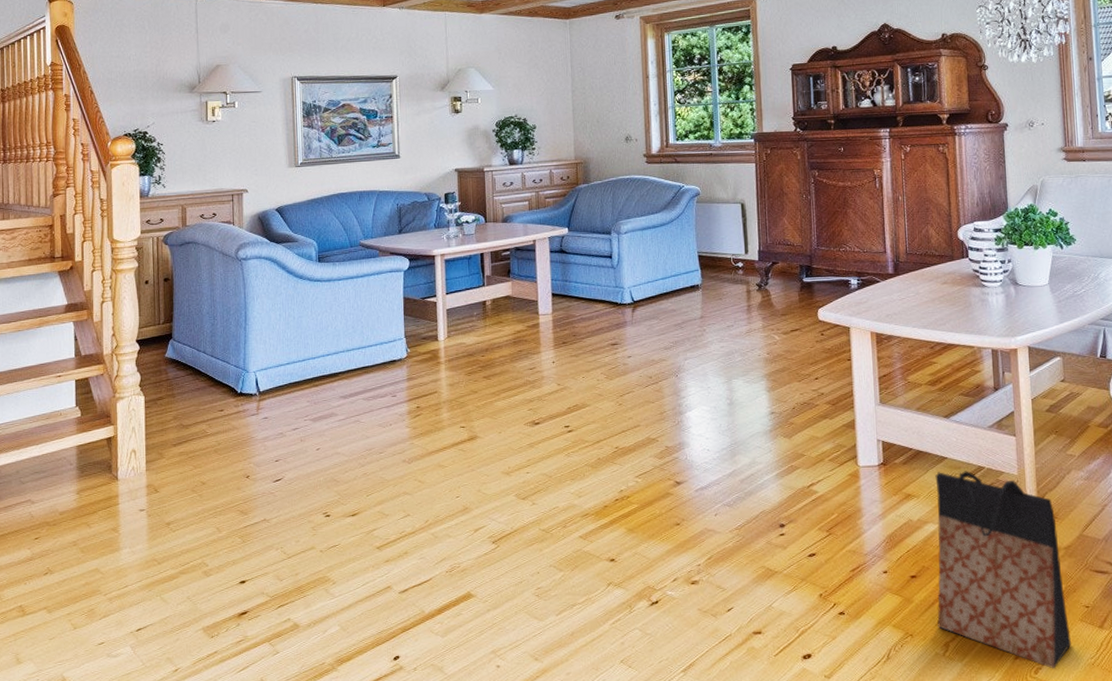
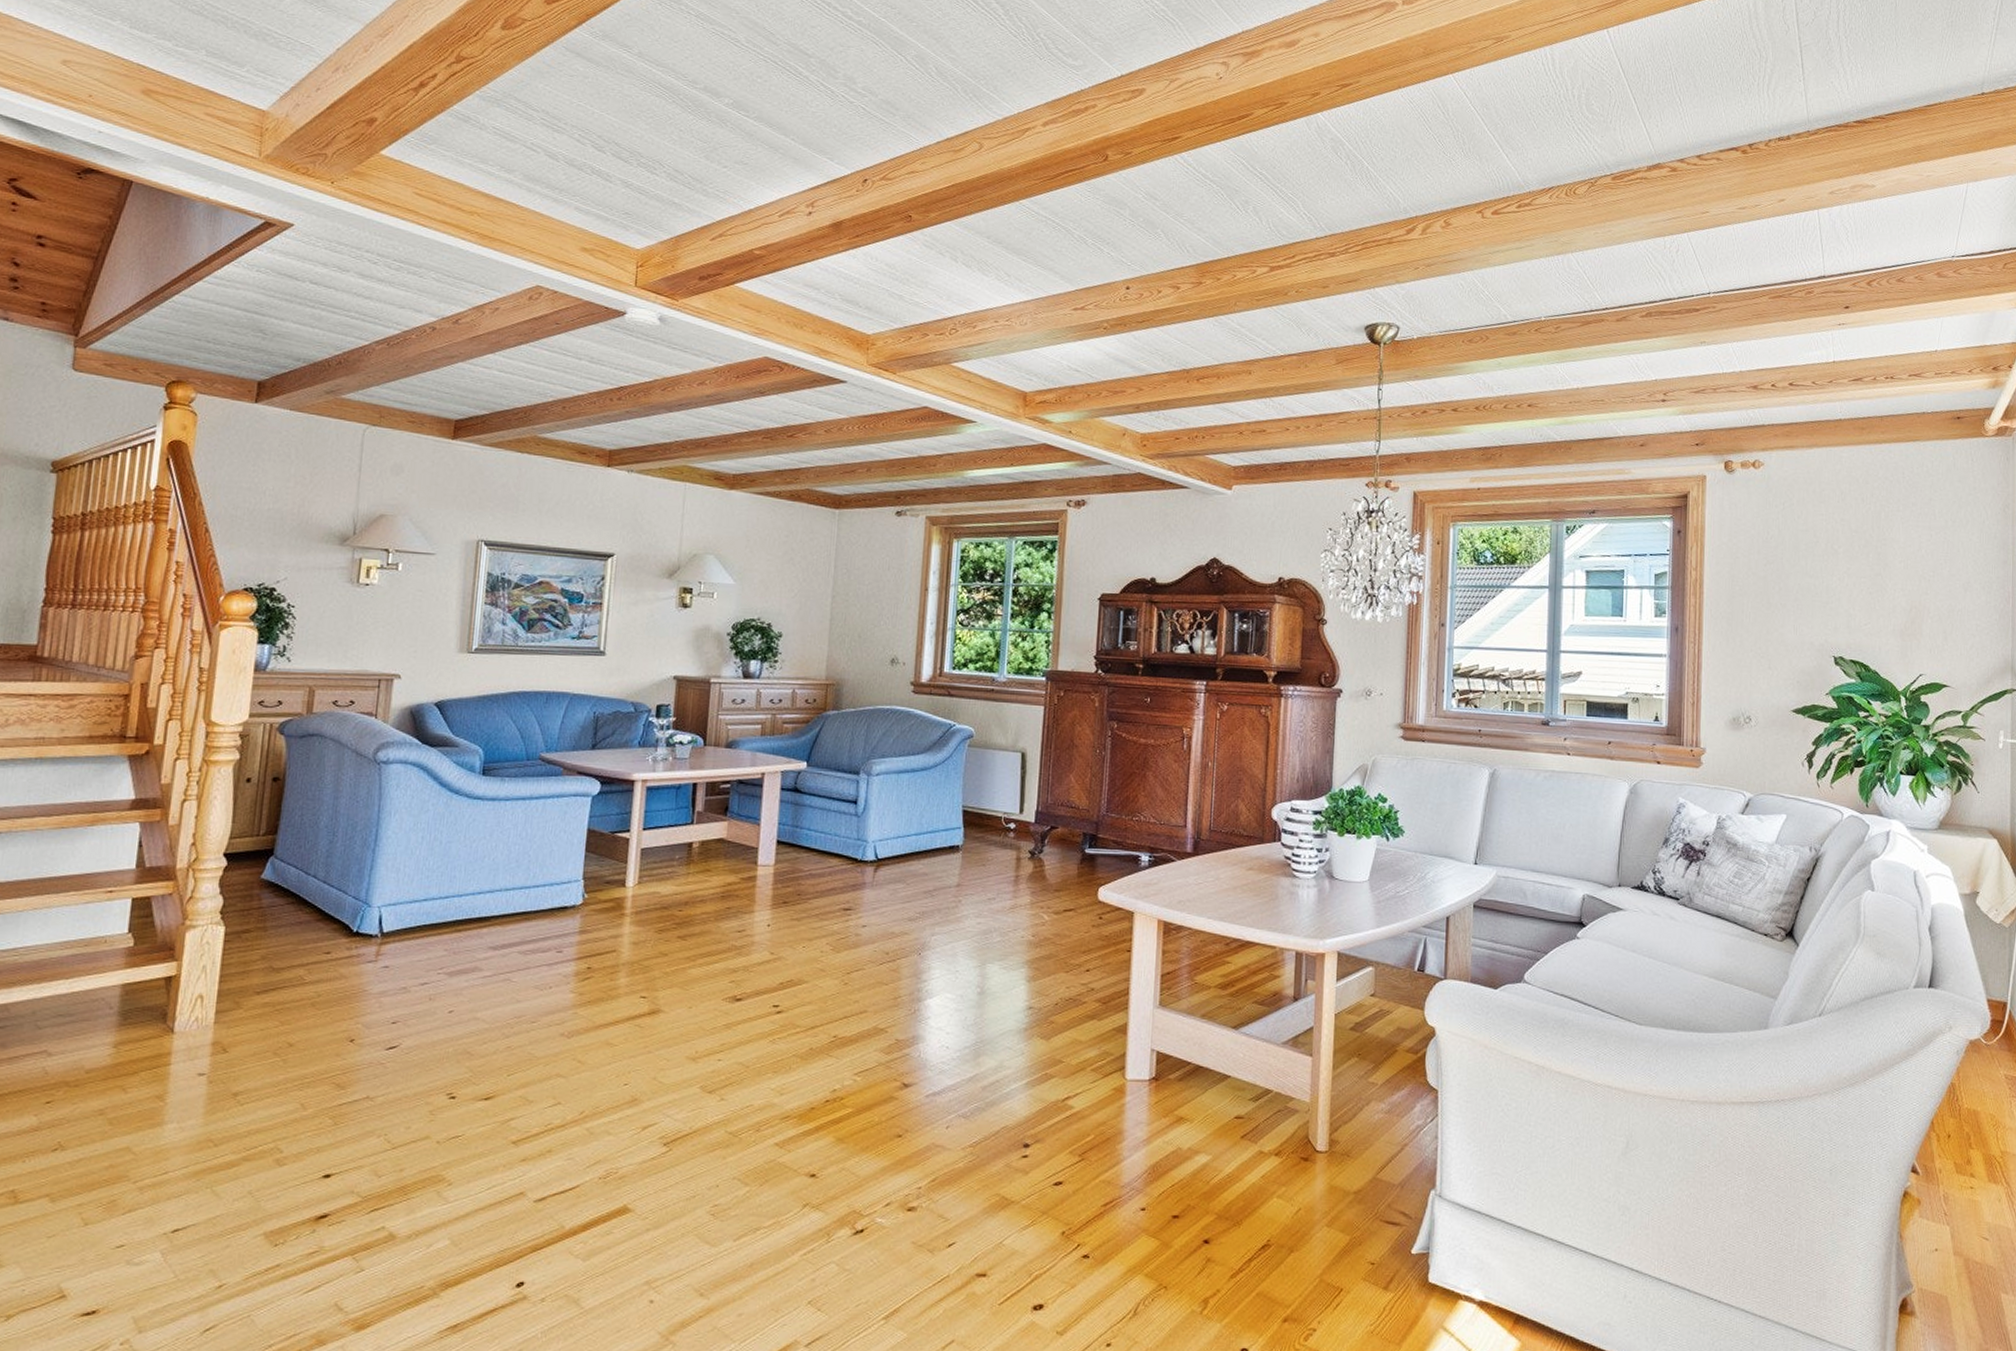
bag: present [935,471,1071,669] -> none [1198,1093,1350,1336]

